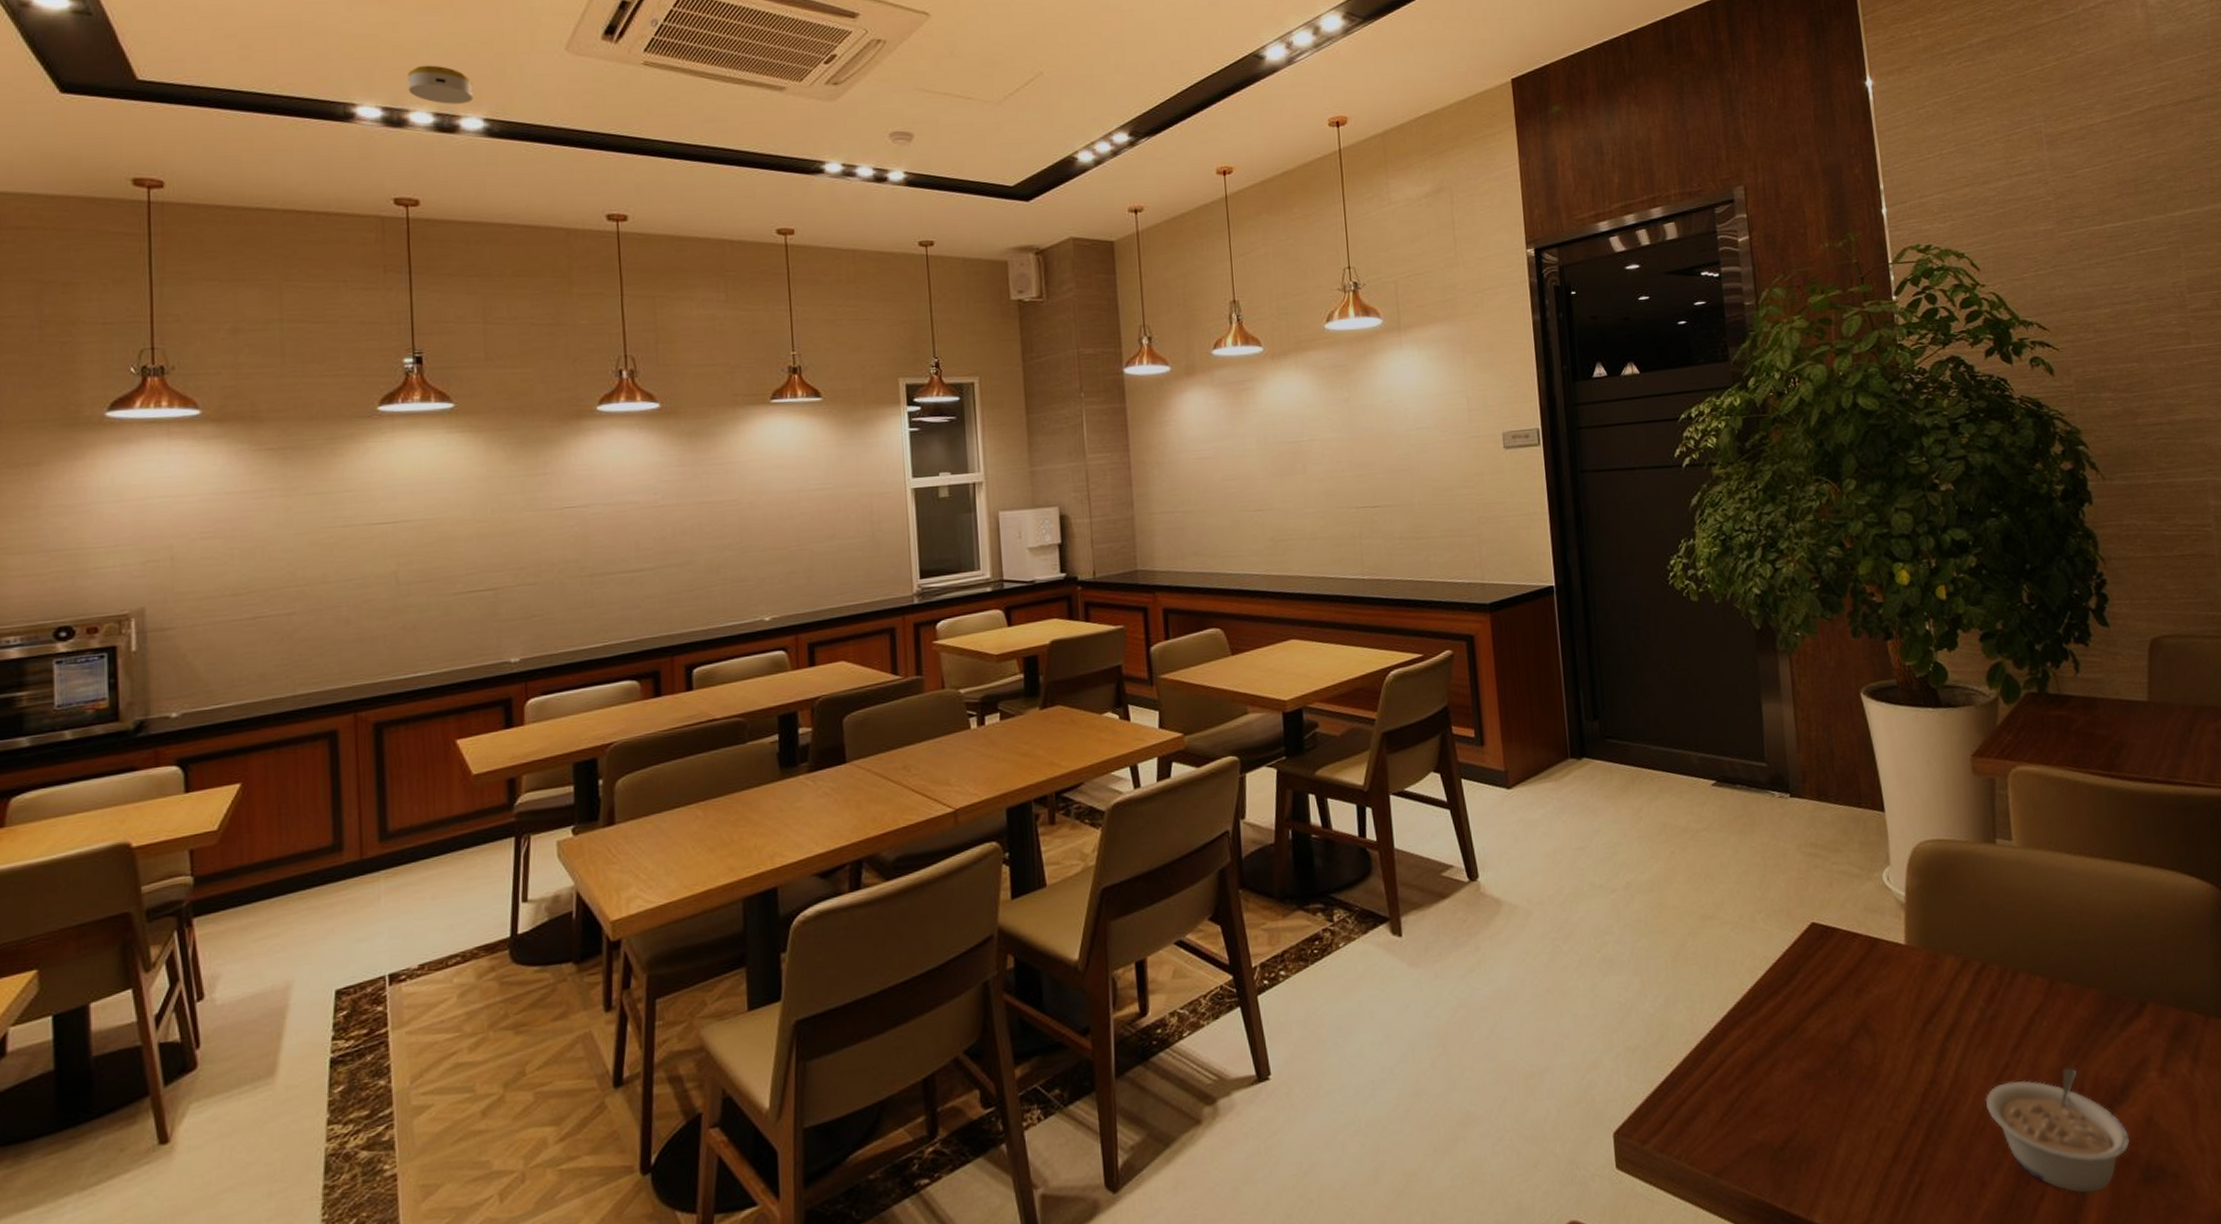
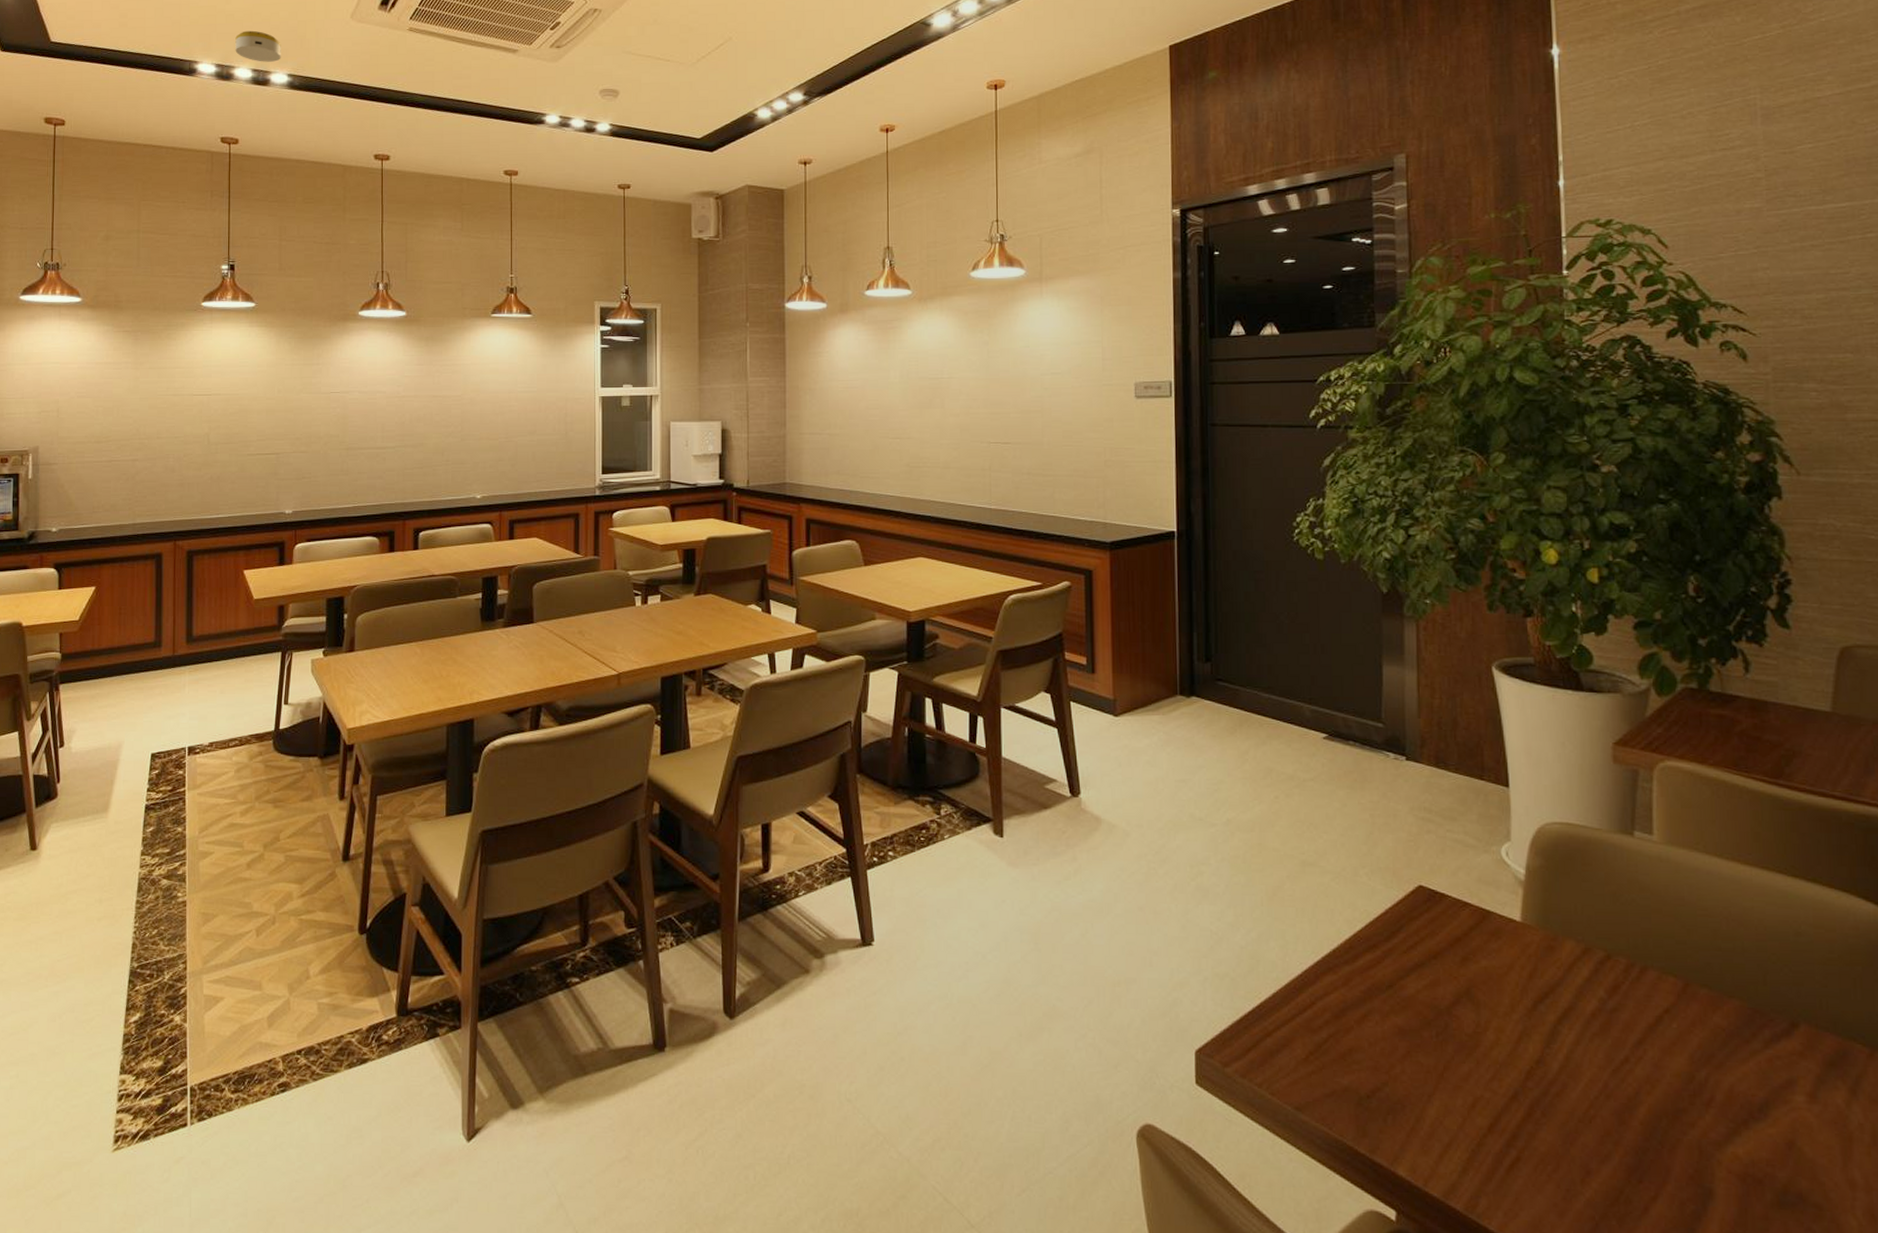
legume: present [1985,1067,2130,1193] -> none [1597,1073,1765,1205]

